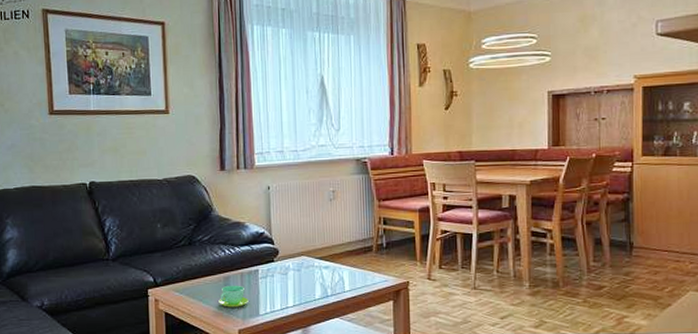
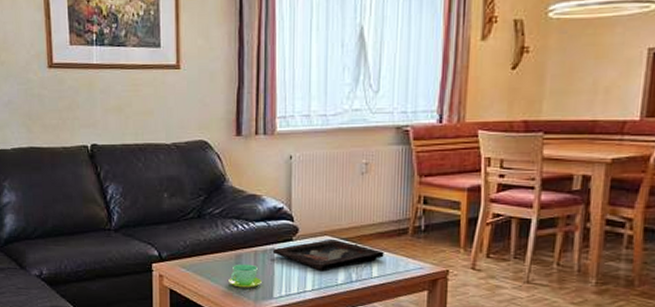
decorative tray: none [256,259,354,289] -> present [272,240,384,272]

